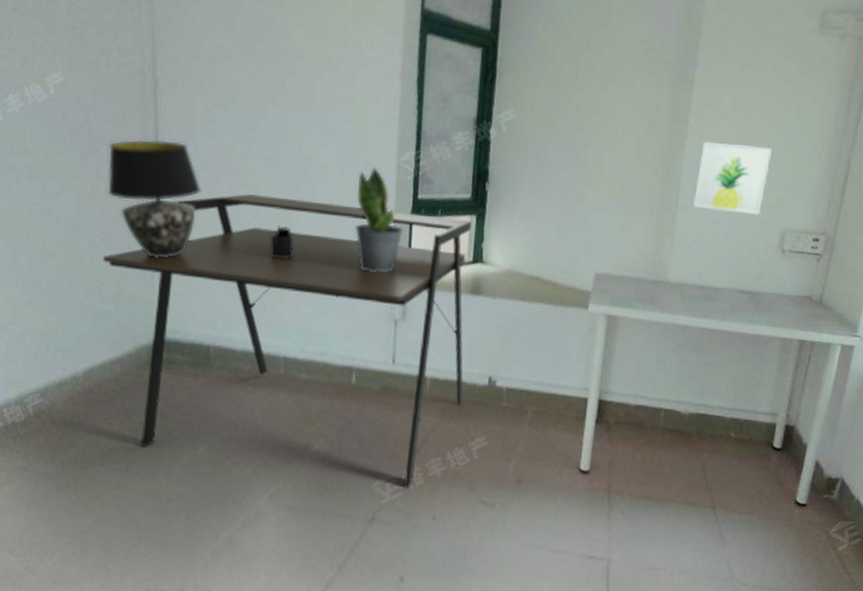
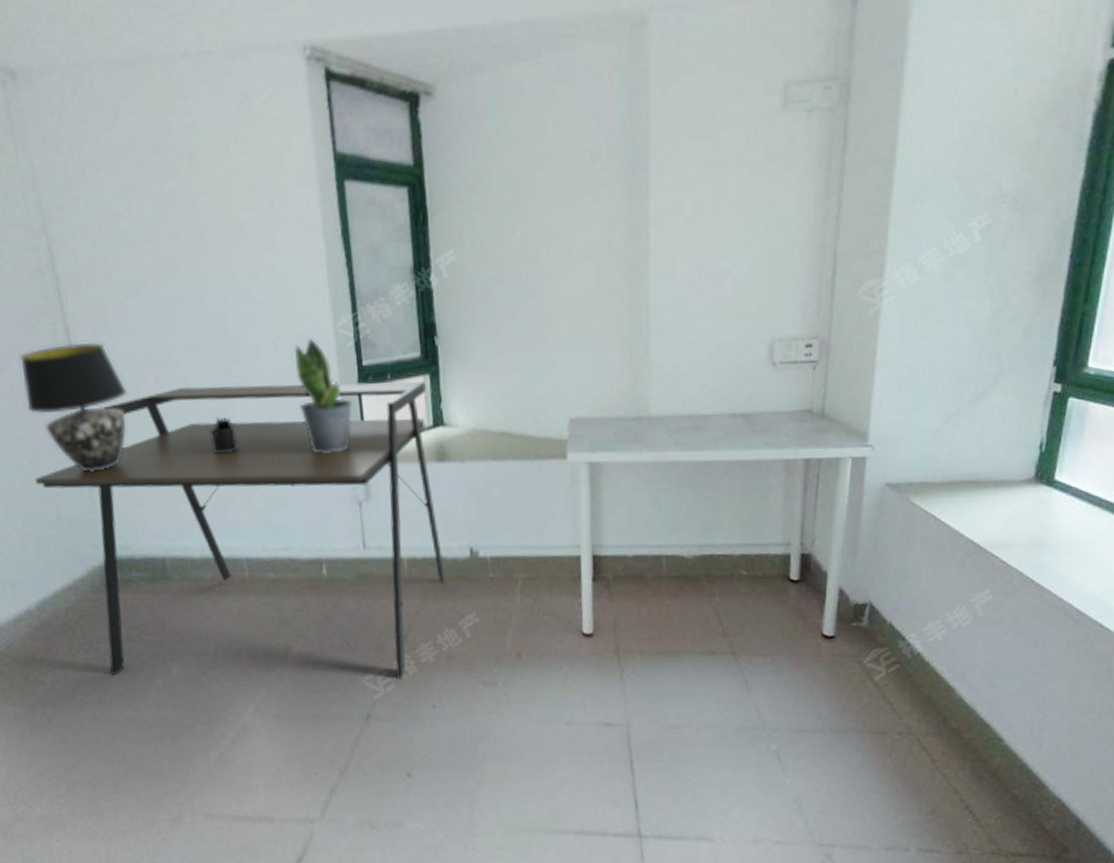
wall art: present [692,142,772,215] -> none [665,250,747,330]

